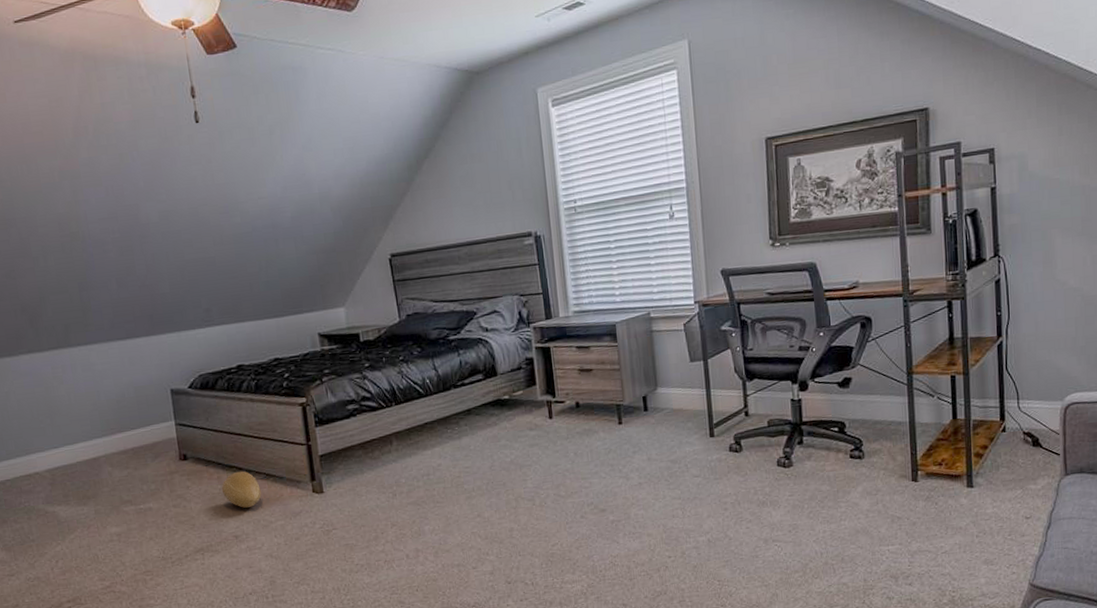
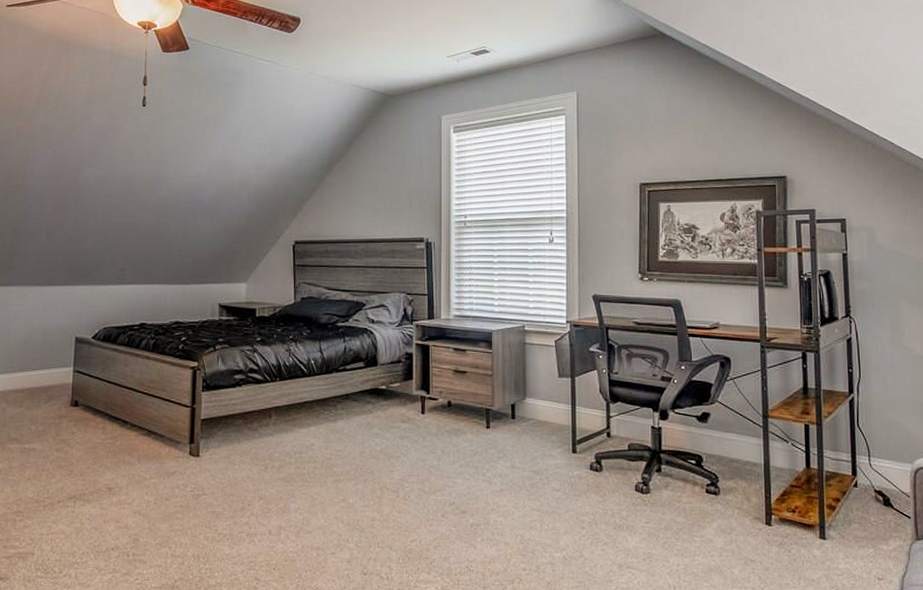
ball: present [221,471,262,508] -> none [104,424,141,461]

